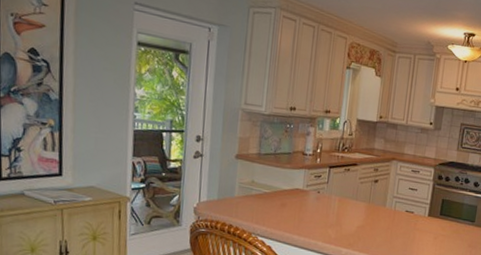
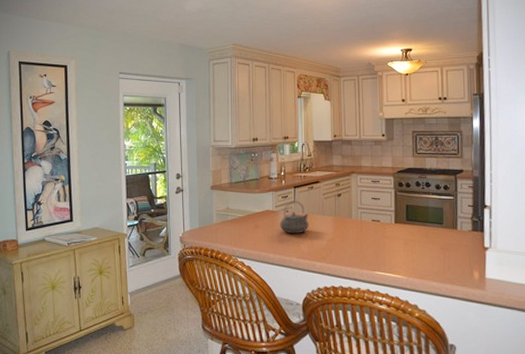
teapot: none [308,182,342,217] -> present [279,201,309,234]

